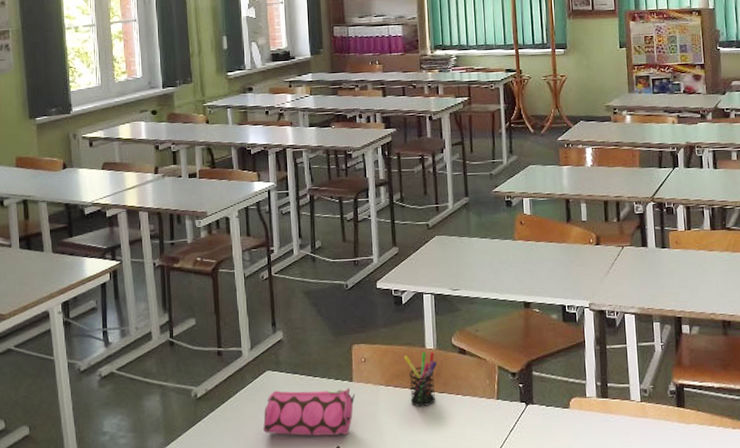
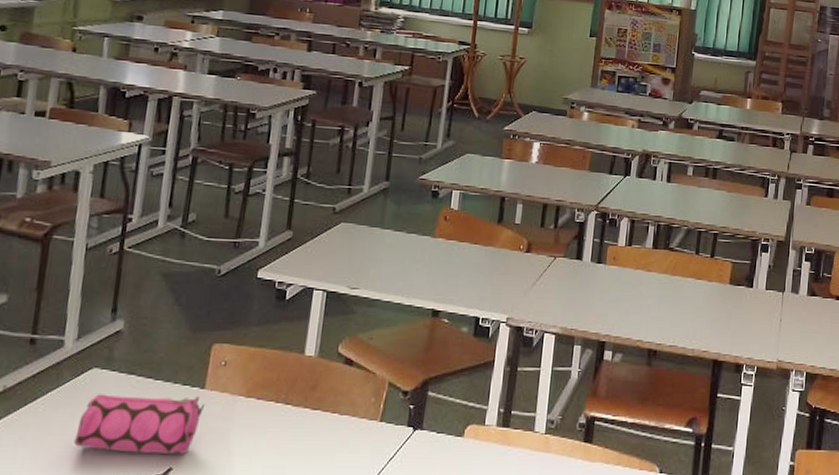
pen holder: present [404,351,437,407] -> none [274,358,315,425]

